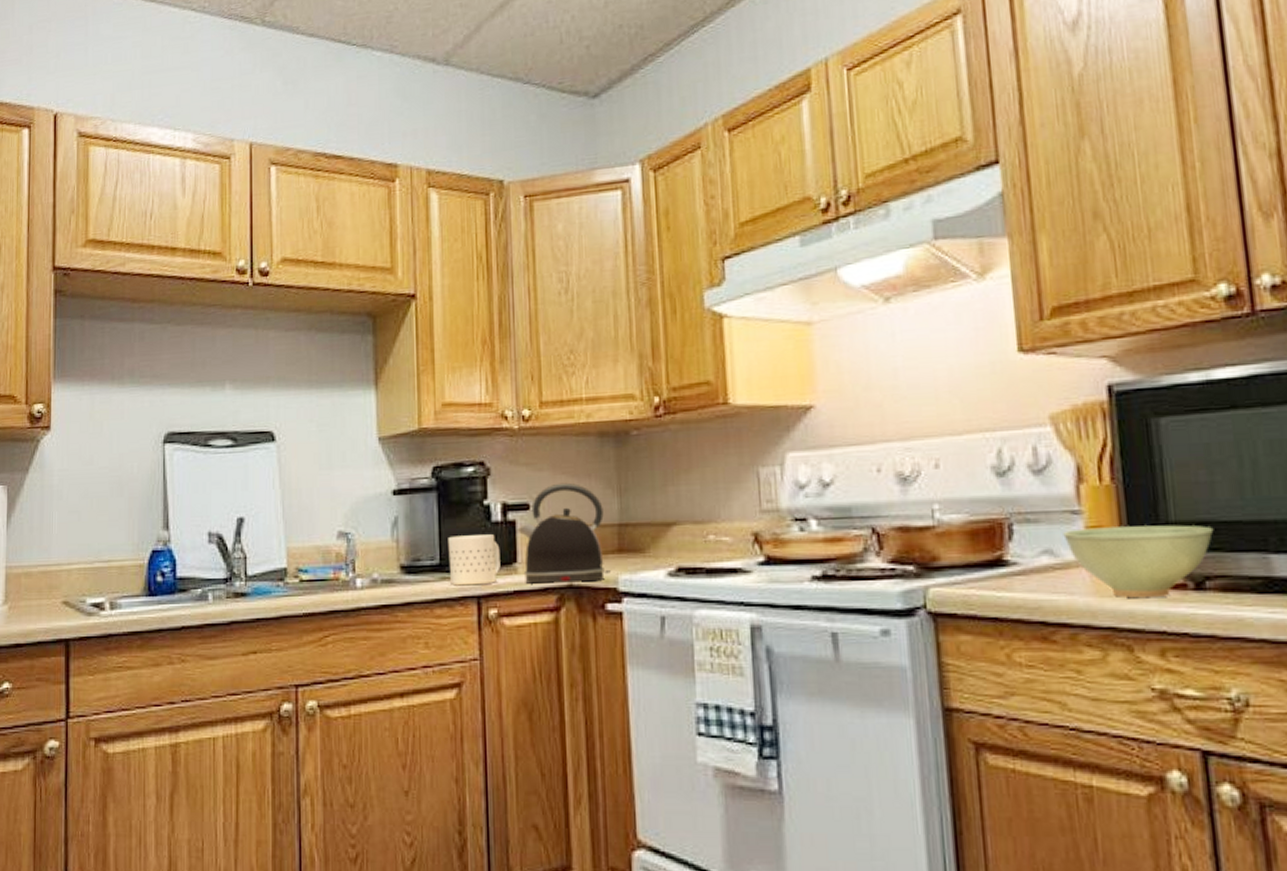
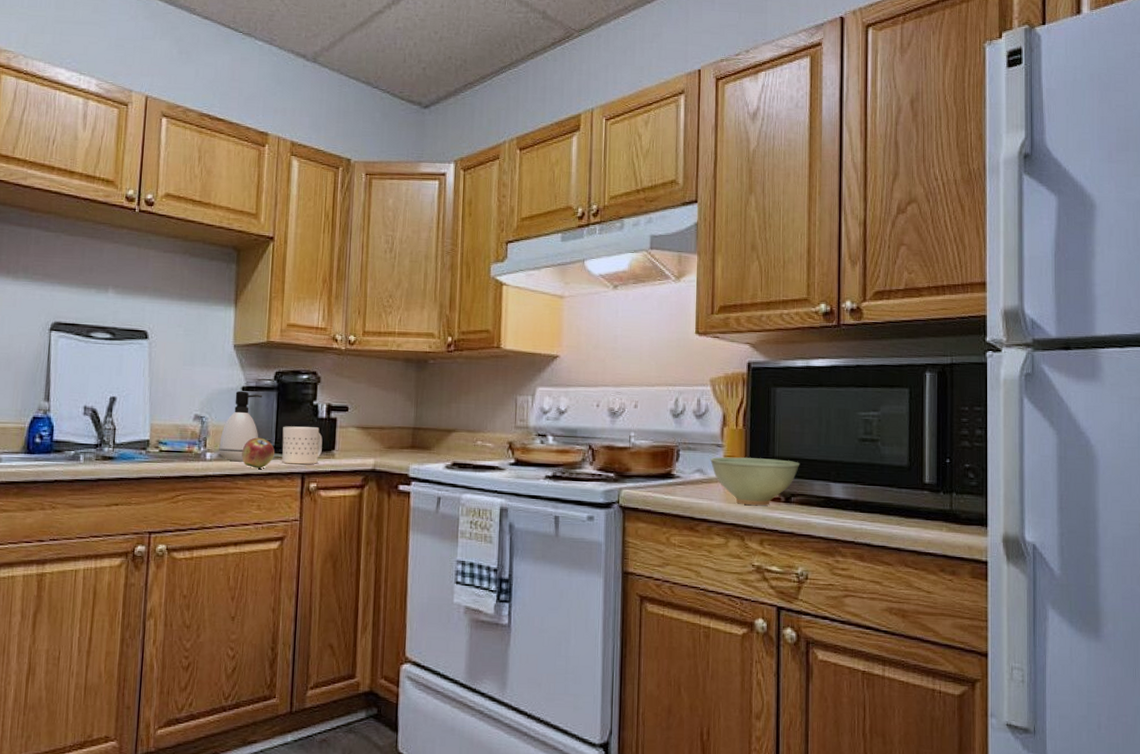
soap dispenser: none [371,495,419,588] -> present [219,391,263,462]
fruit: none [399,554,440,595] -> present [242,437,275,469]
kettle: present [517,482,611,585] -> none [337,393,404,469]

